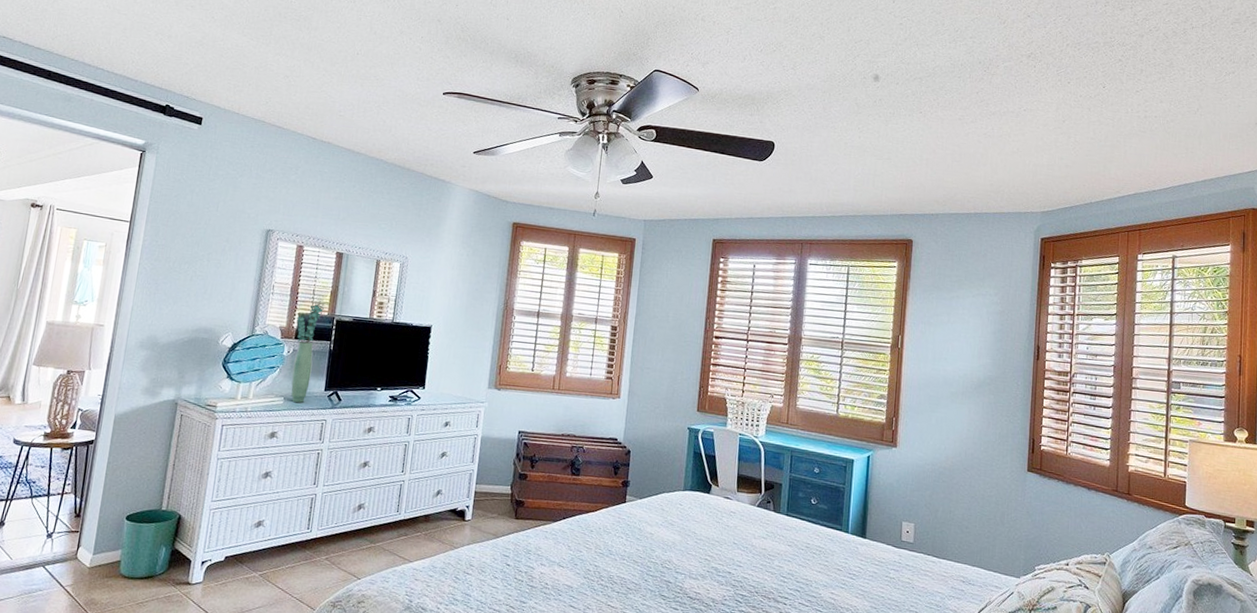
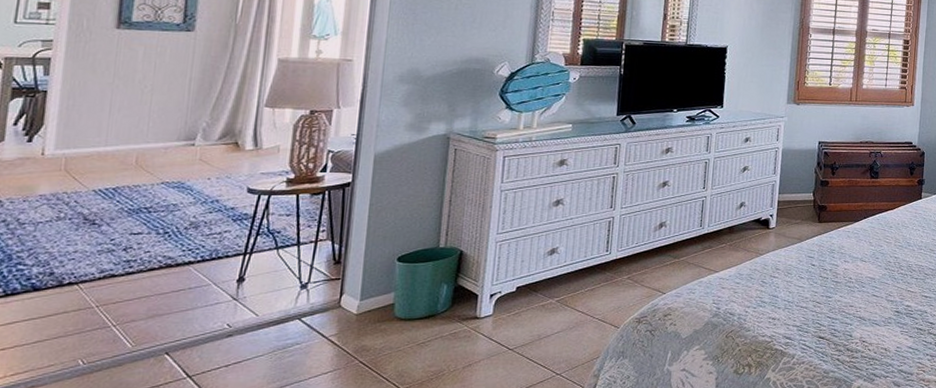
vase: present [291,300,325,403] -> none [579,25,611,129]

